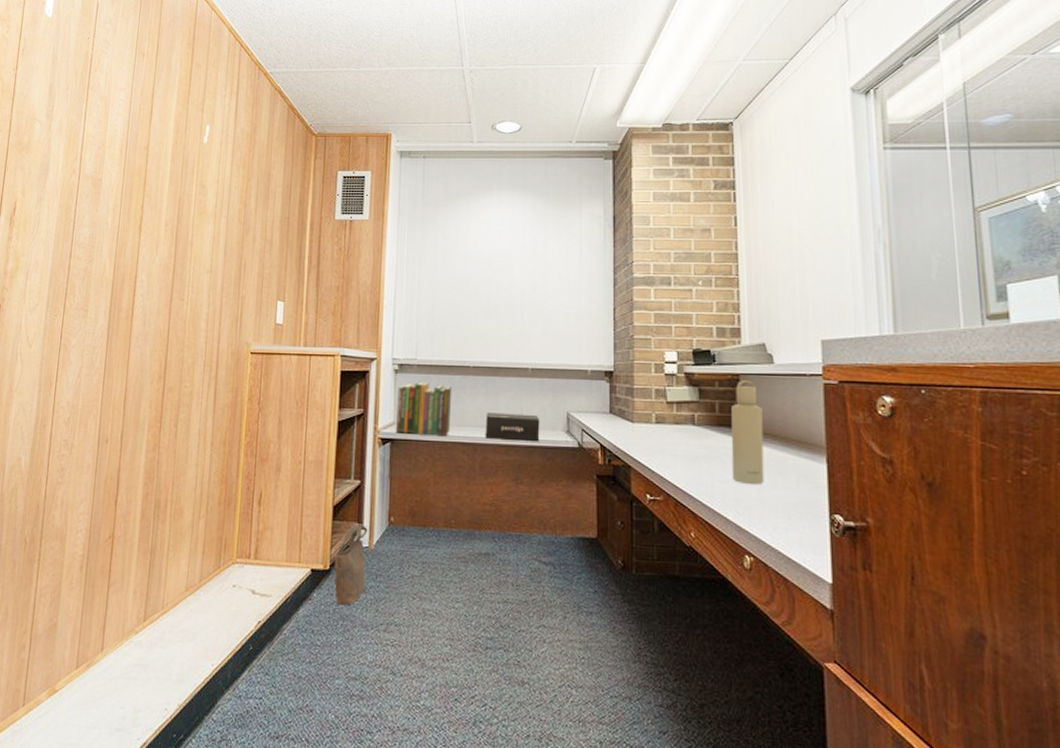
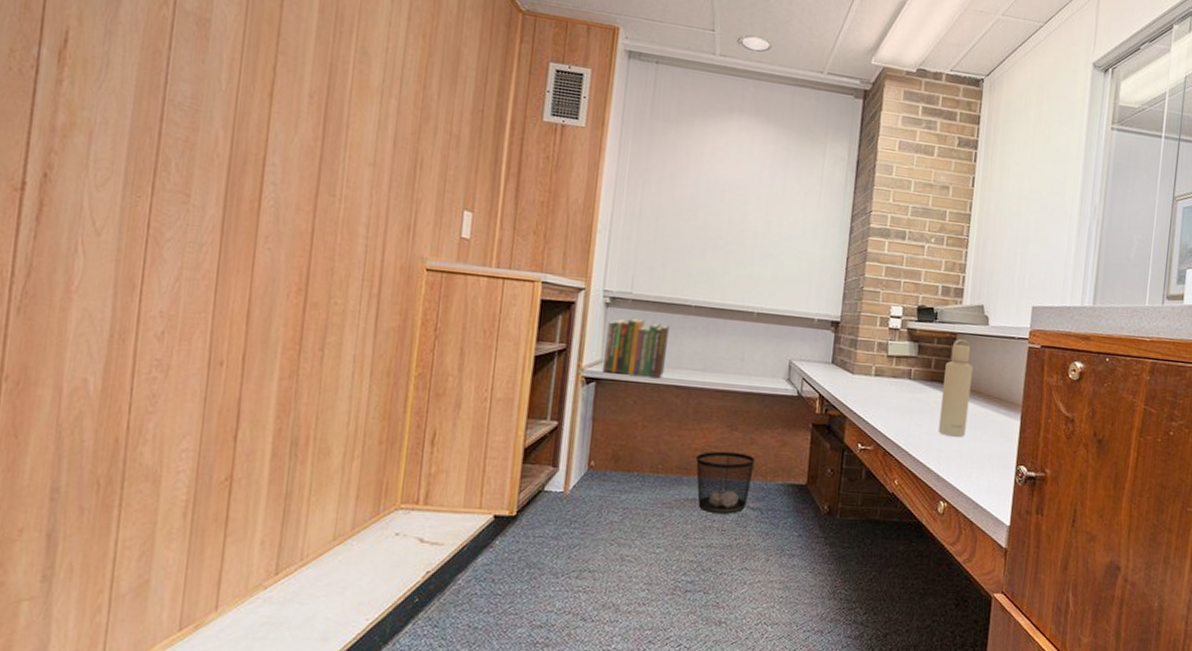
tote bag: present [334,523,368,606] -> none [521,467,564,553]
box: present [485,412,540,442] -> none [702,356,762,389]
waste bin: none [485,505,542,569] -> present [695,451,755,514]

